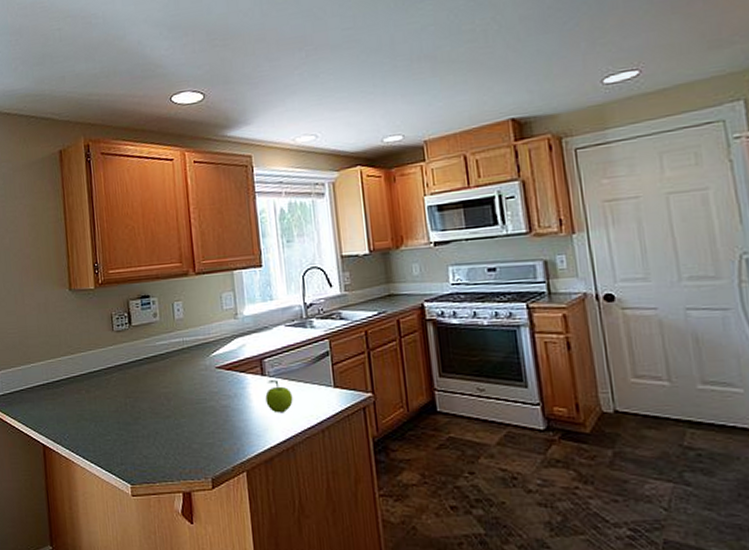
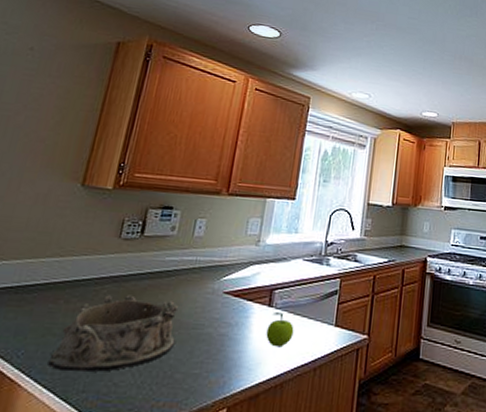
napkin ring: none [88,379,185,448] -> present [47,294,178,372]

